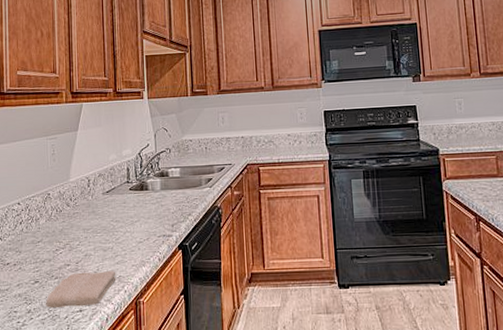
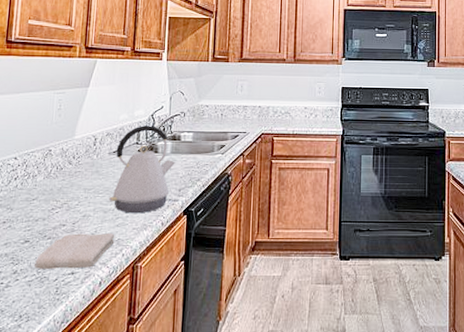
kettle: none [107,164,166,251] -> present [109,125,175,214]

